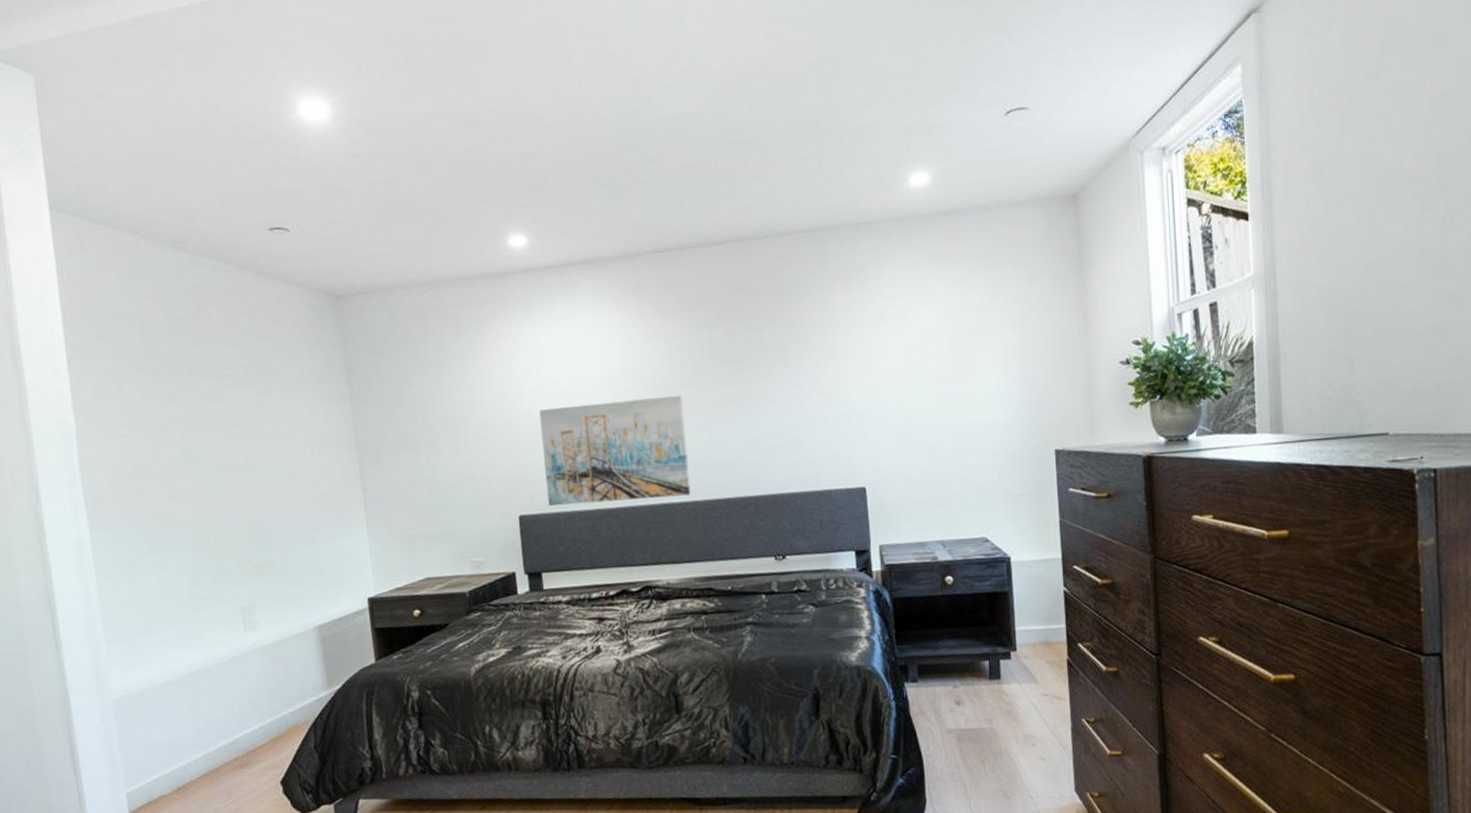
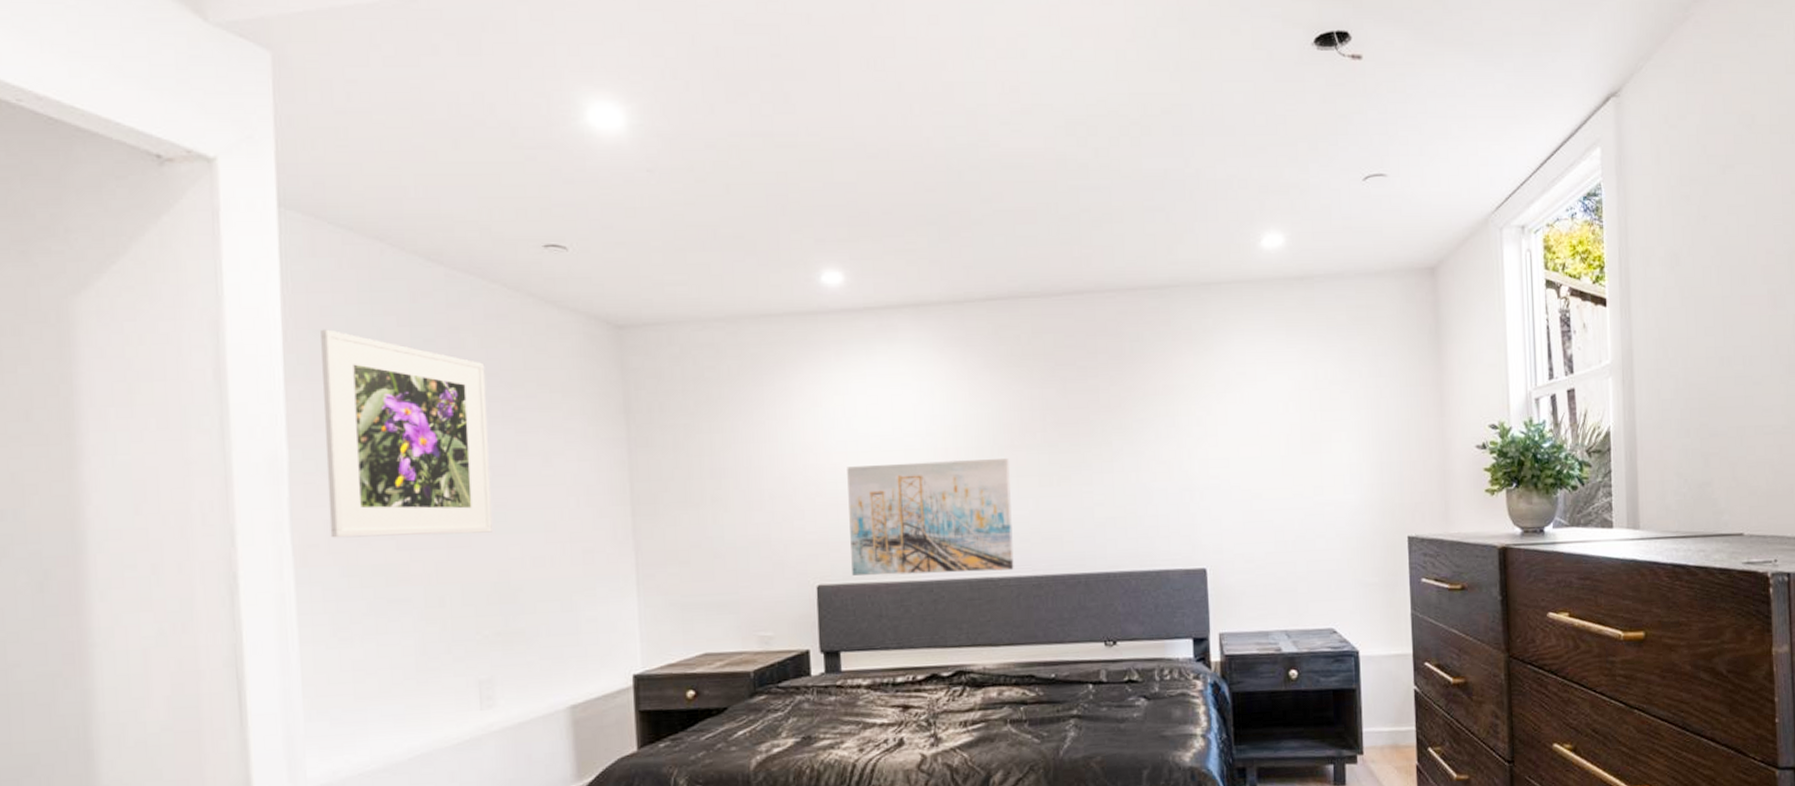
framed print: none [92,313,244,491] -> present [320,329,492,538]

